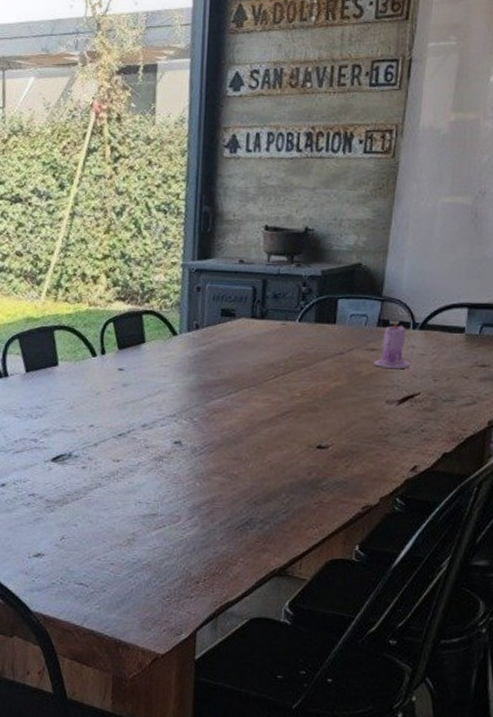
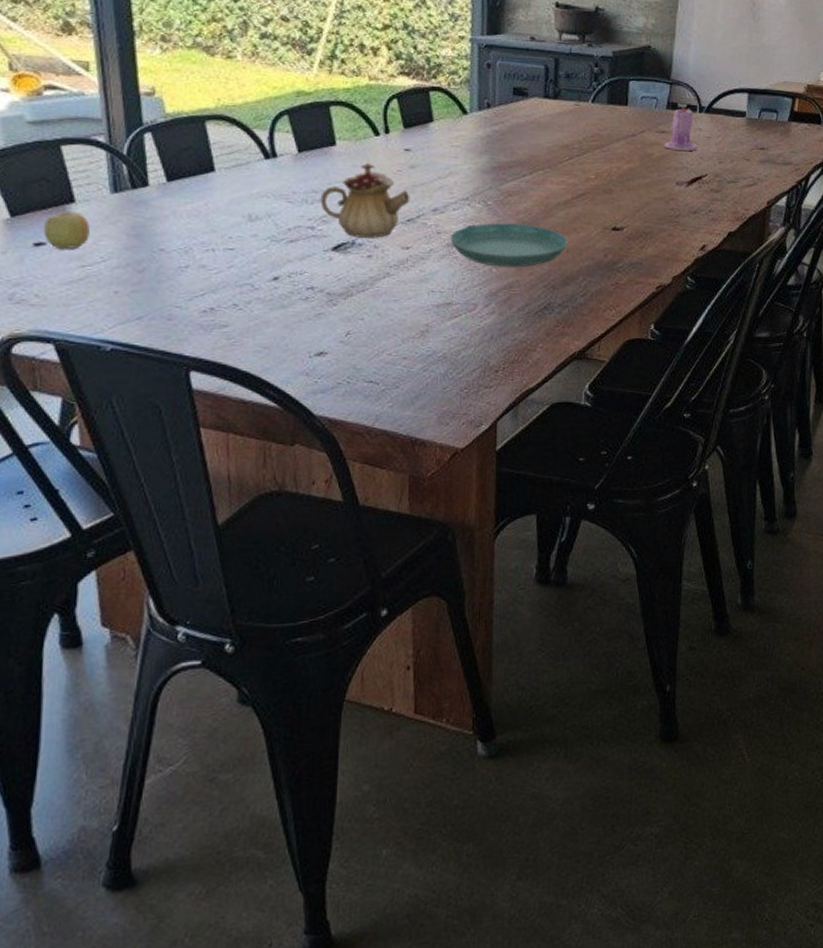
teapot: none [43,381,122,451] -> present [320,162,410,238]
saucer: none [157,439,271,483] -> present [450,223,568,268]

